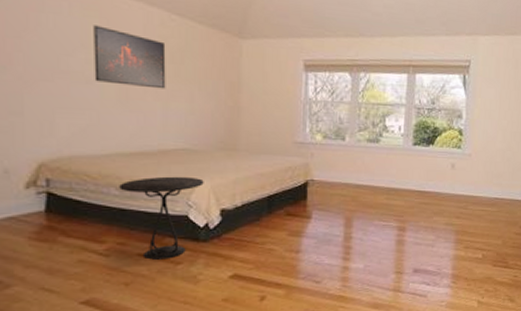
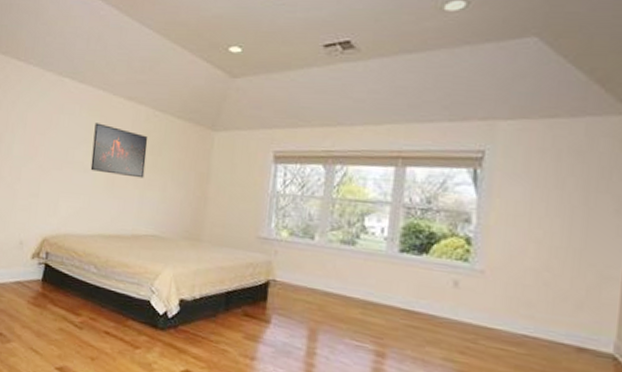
side table: present [119,176,204,260] -> none [97,259,168,342]

